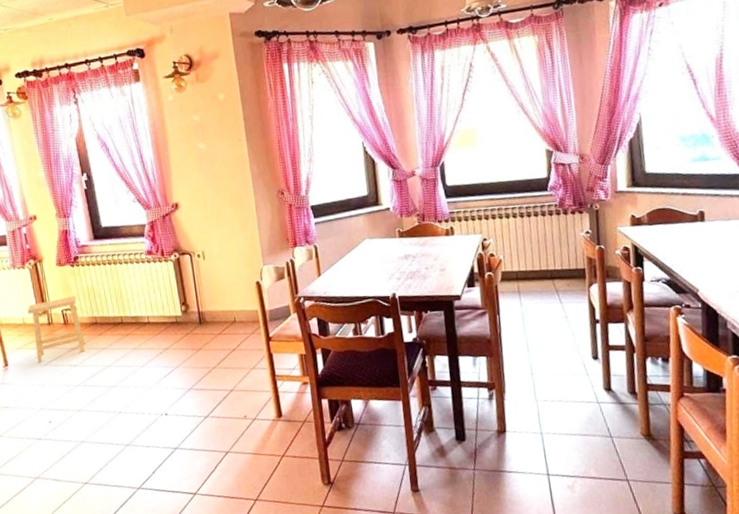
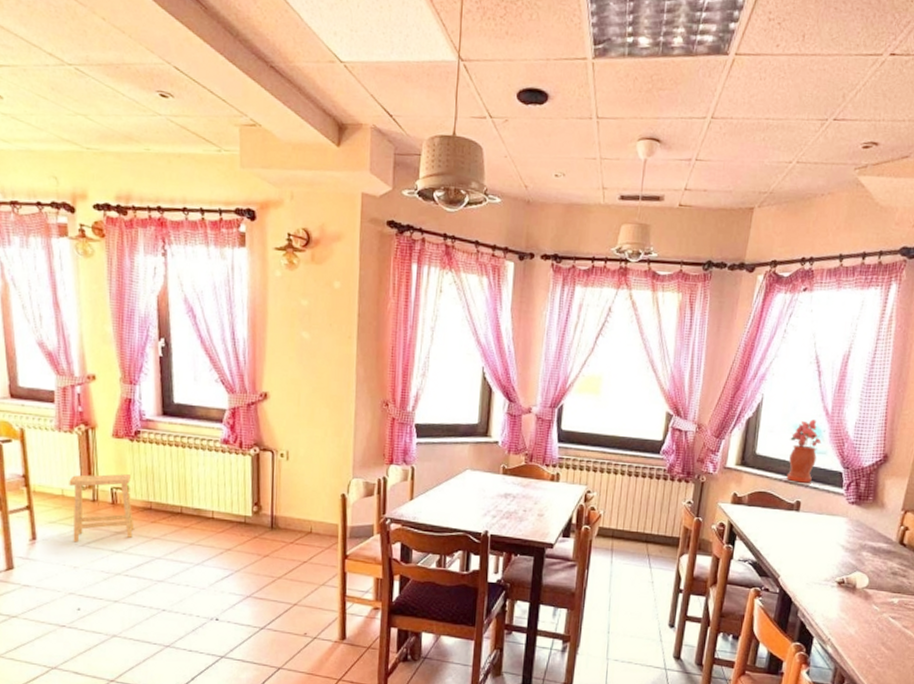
potted flower: none [678,127,713,193] -> present [786,419,822,483]

